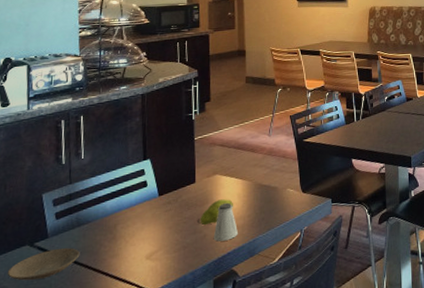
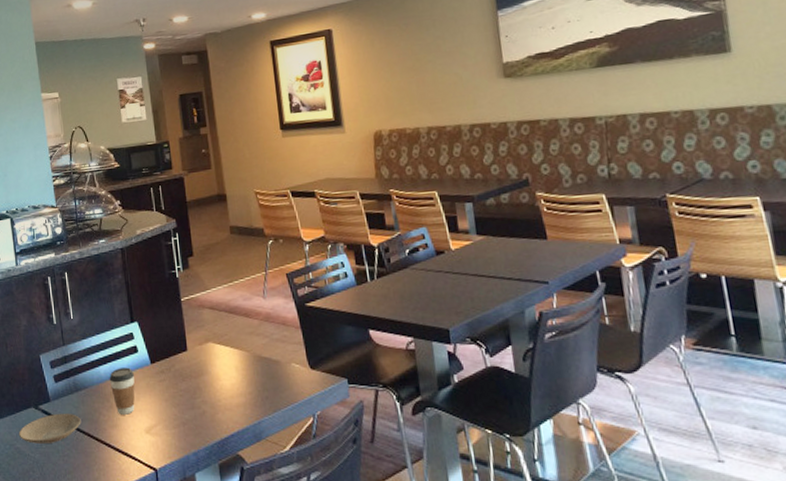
coffee cup: none [115,200,141,245] -> present [109,367,135,415]
fruit: present [197,199,234,226] -> none [194,371,233,401]
saltshaker: present [213,202,239,242] -> none [213,375,241,420]

